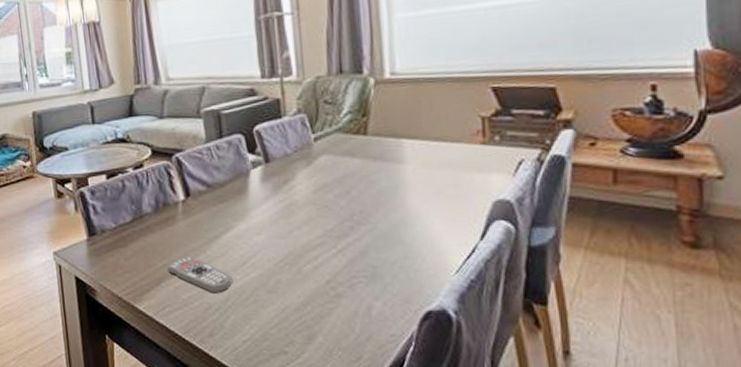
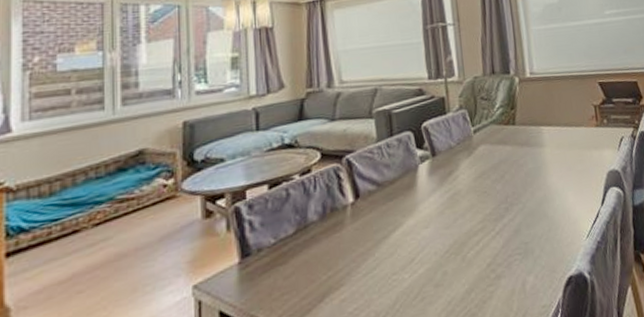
remote control: present [167,256,233,294] -> none [332,261,401,300]

